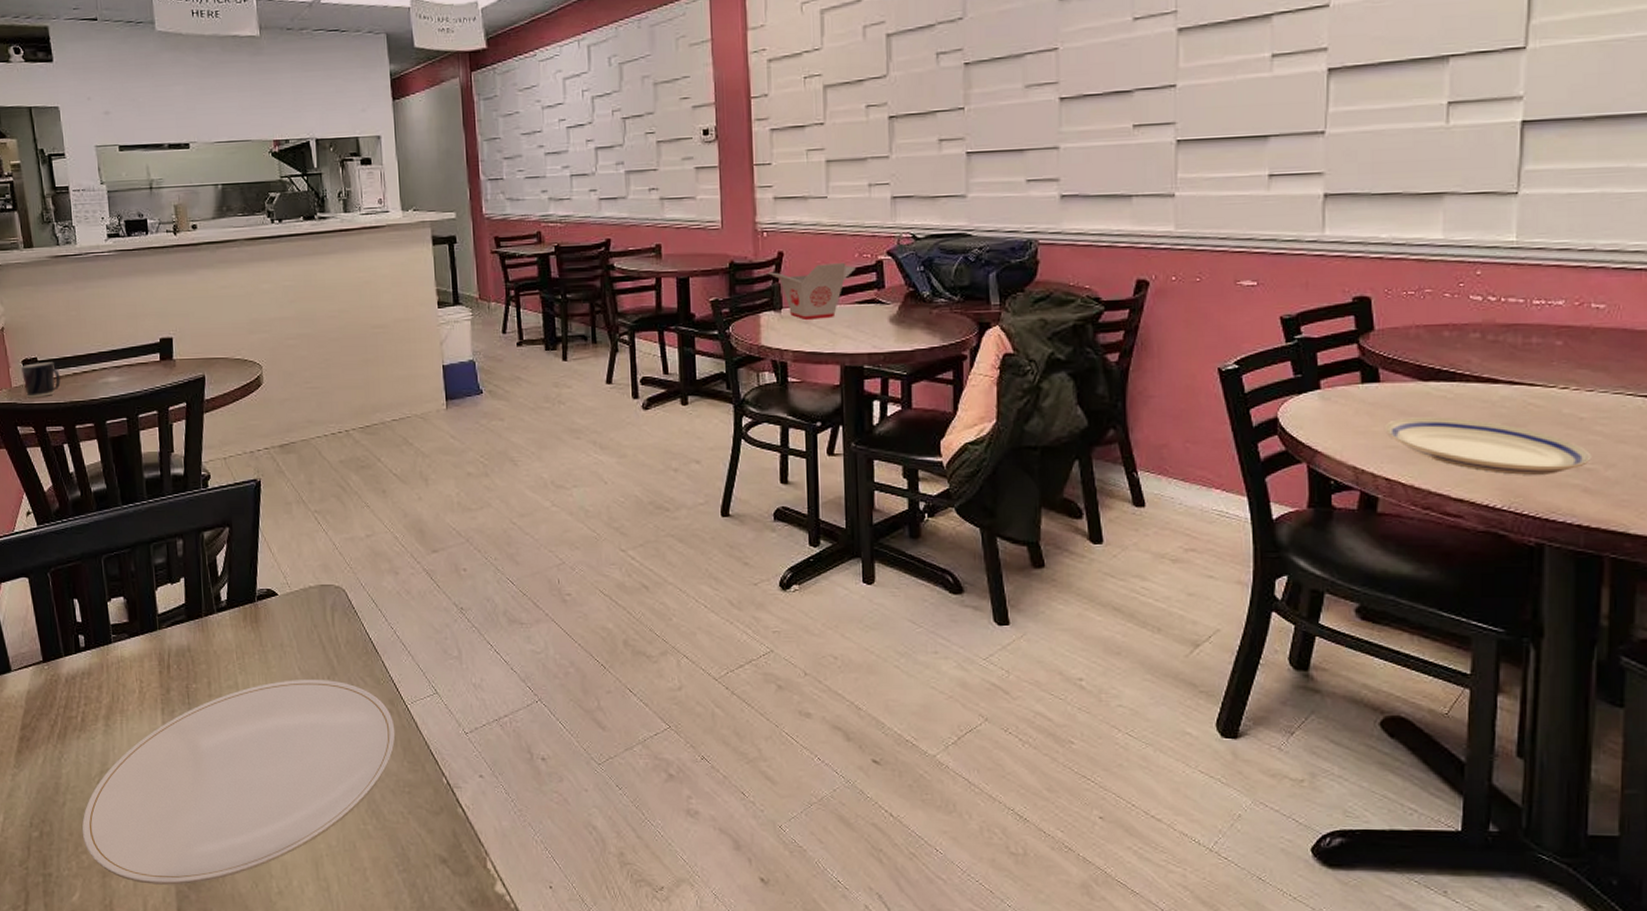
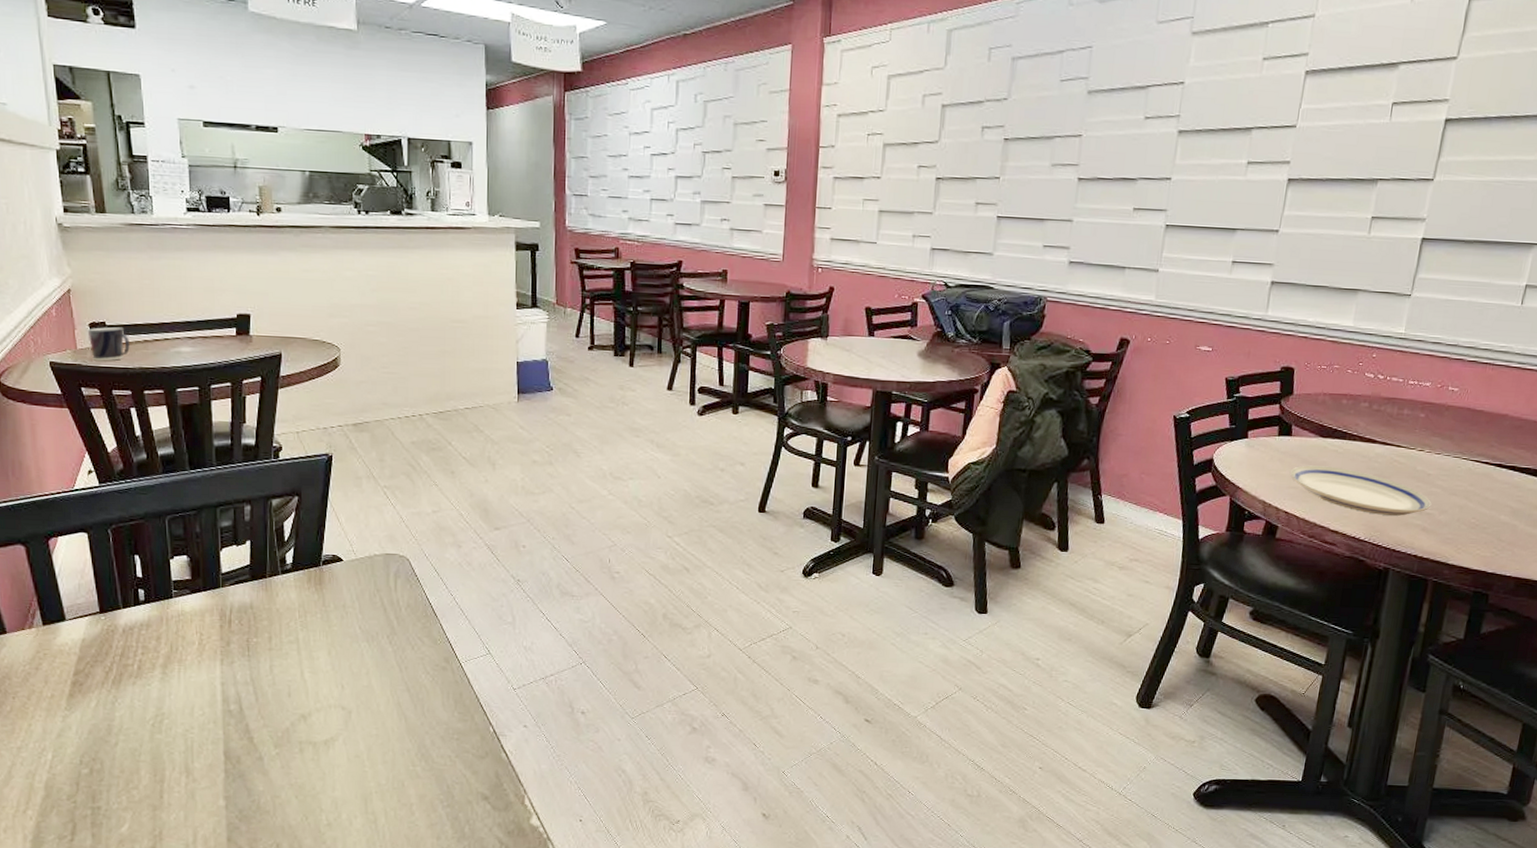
plate: present [81,678,396,885] -> none [133,637,448,818]
takeout container: present [768,263,856,320] -> none [819,301,894,349]

